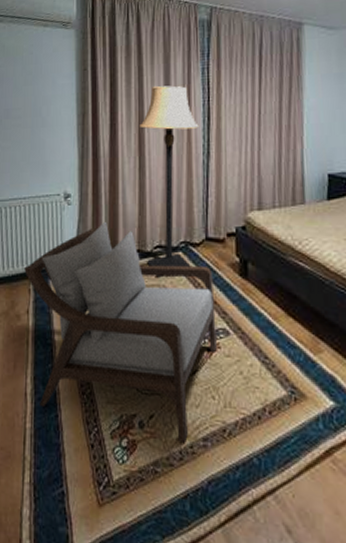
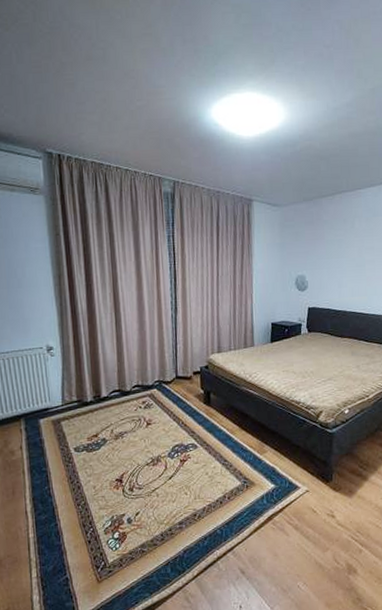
armchair: present [23,222,217,443] -> none [13,369,188,528]
lamp: present [140,85,199,278] -> none [114,251,167,411]

